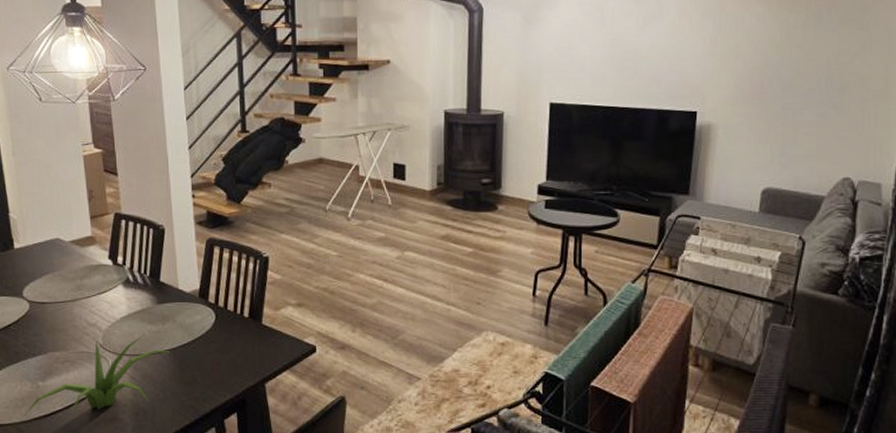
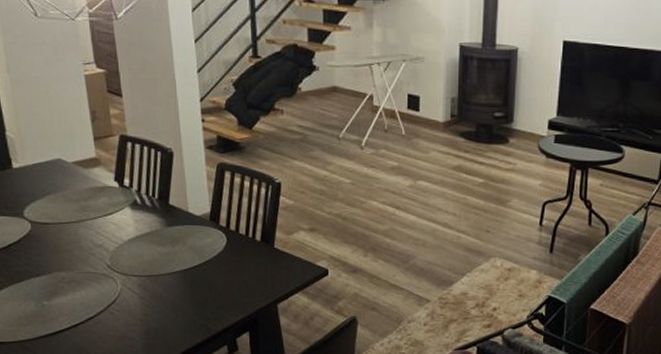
plant: present [20,334,169,422] -> none [25,256,180,340]

